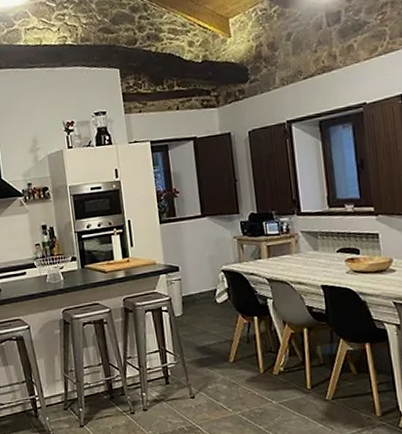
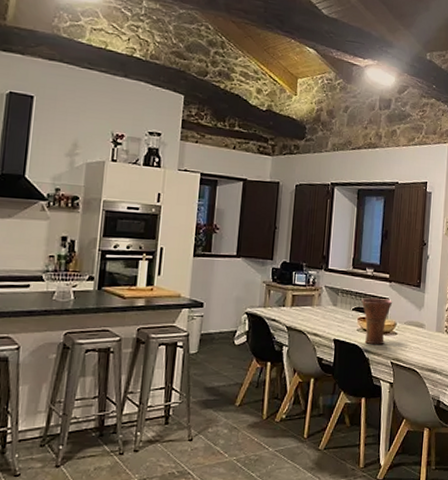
vase: none [345,234,384,287] -> present [361,298,393,345]

